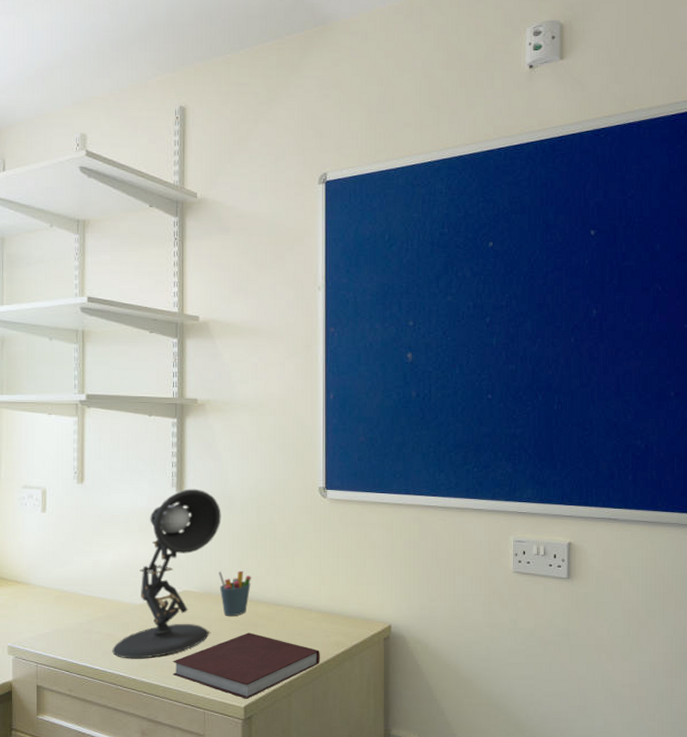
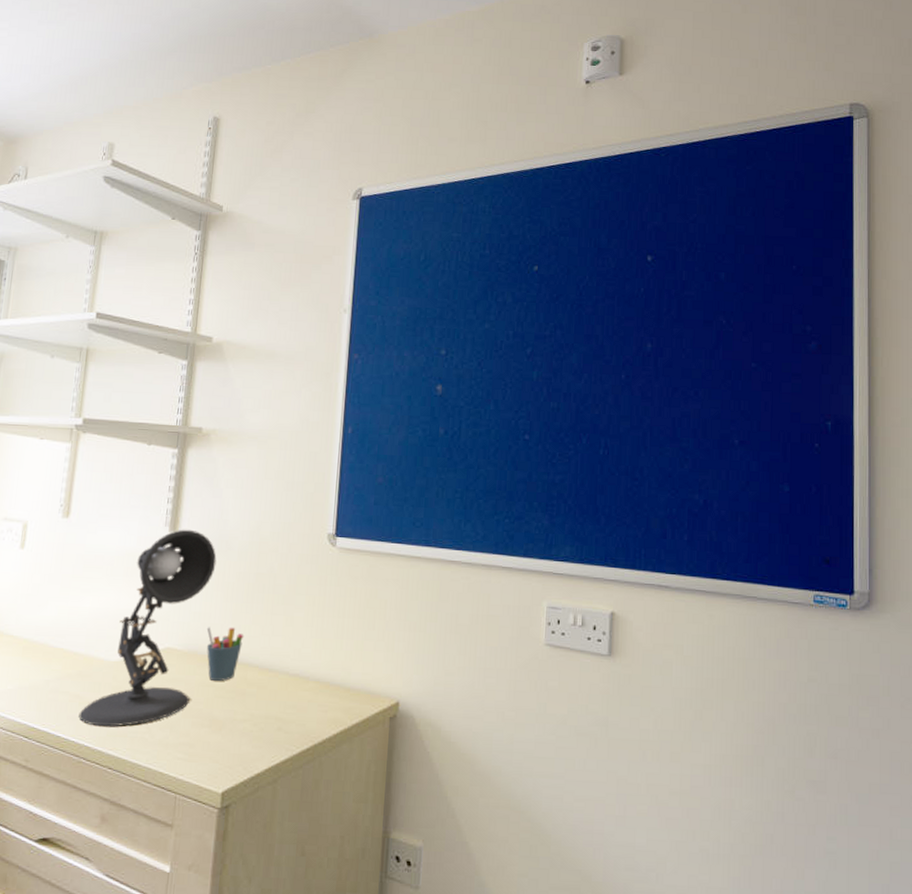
notebook: present [172,632,320,699] -> none [143,702,315,783]

